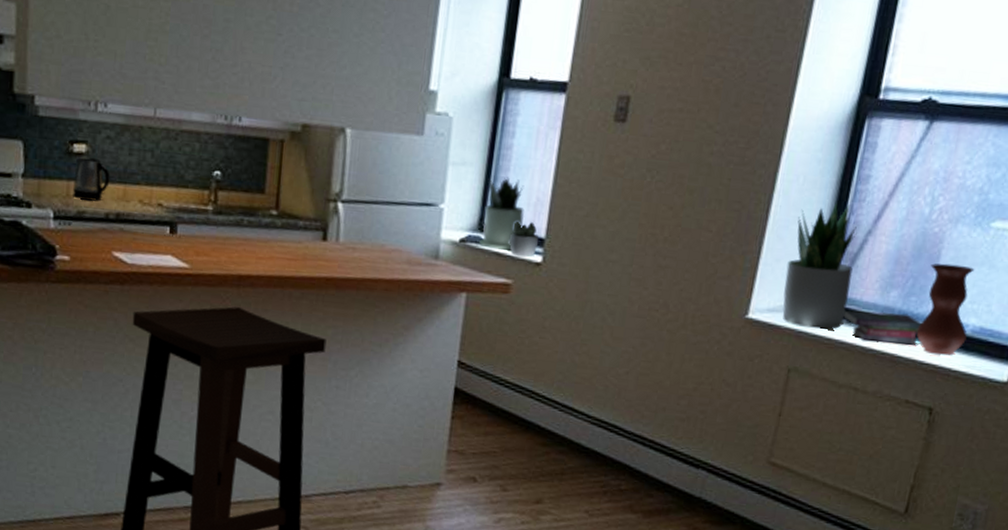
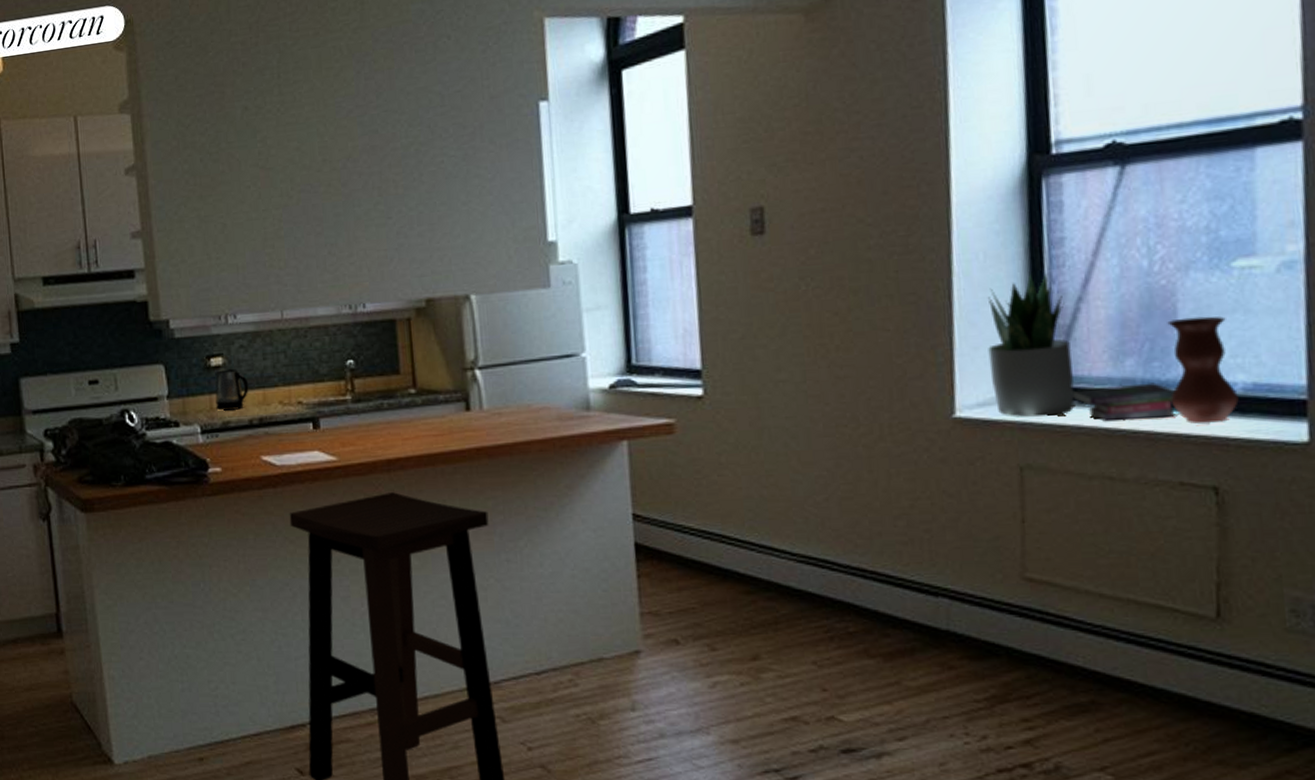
planter: present [478,177,525,250] -> none [627,313,675,391]
succulent plant: present [509,221,539,258] -> none [662,355,696,394]

